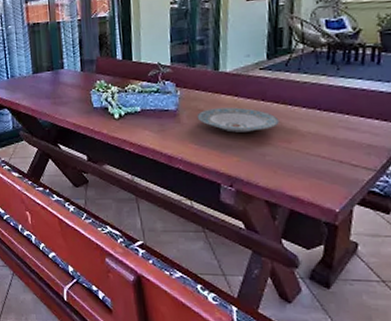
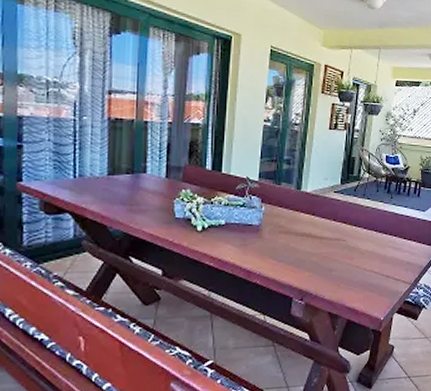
plate: present [197,107,279,133] -> none [277,225,345,249]

